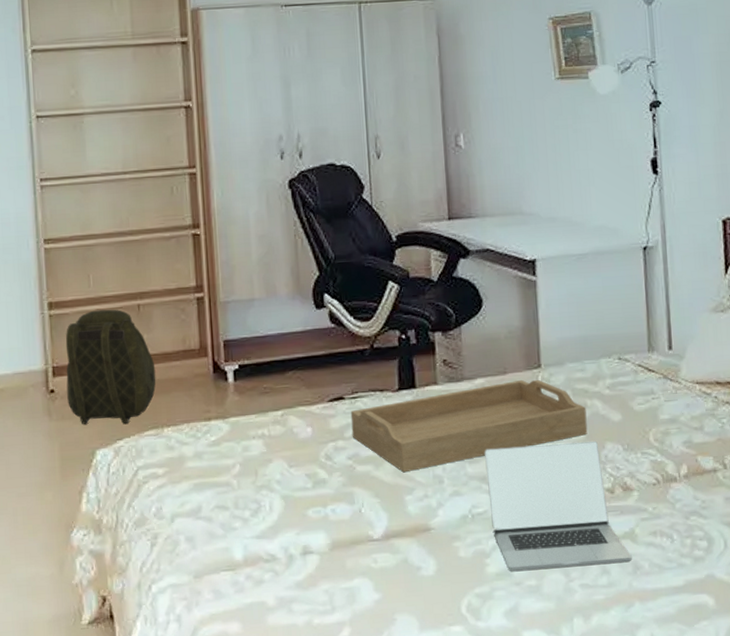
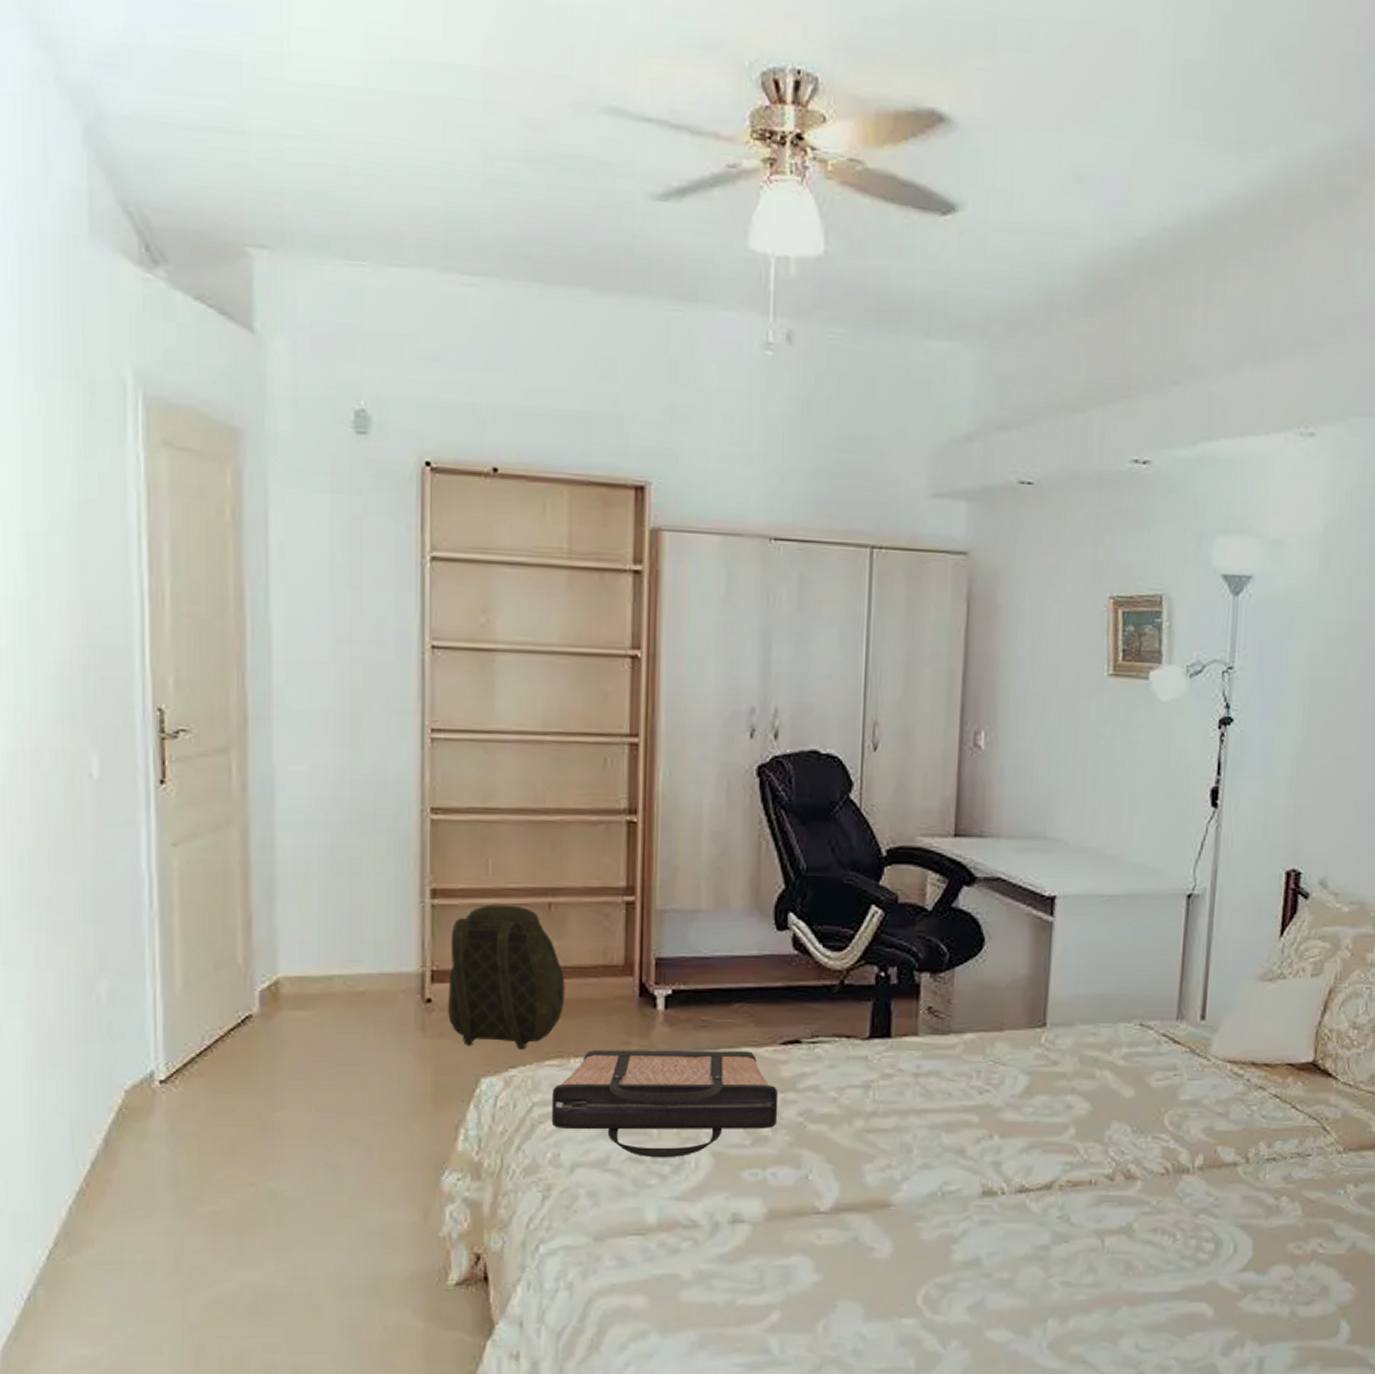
shopping bag: none [152,410,332,505] -> present [551,1049,779,1158]
serving tray: present [350,379,588,473] -> none [806,1038,1094,1137]
laptop: present [485,440,632,571] -> none [965,1117,1125,1261]

